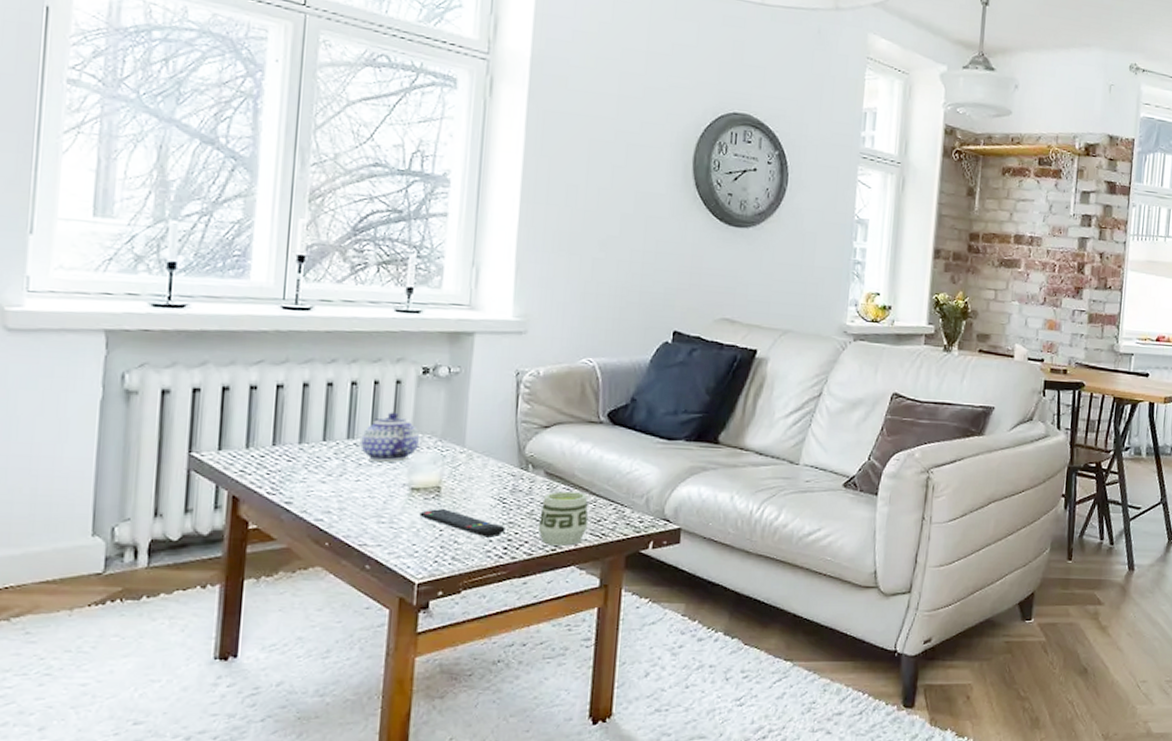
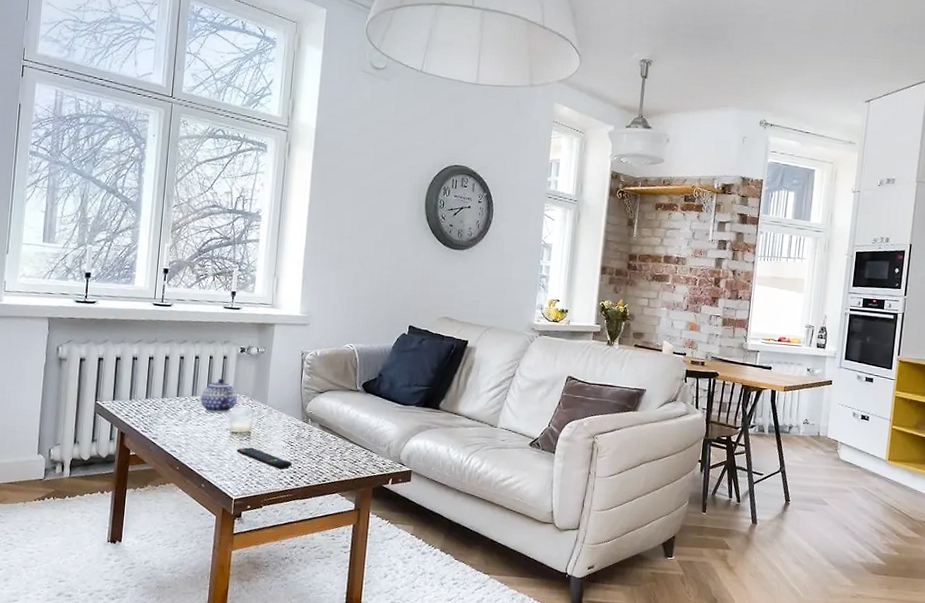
cup: present [538,491,589,546] -> none [314,439,348,479]

